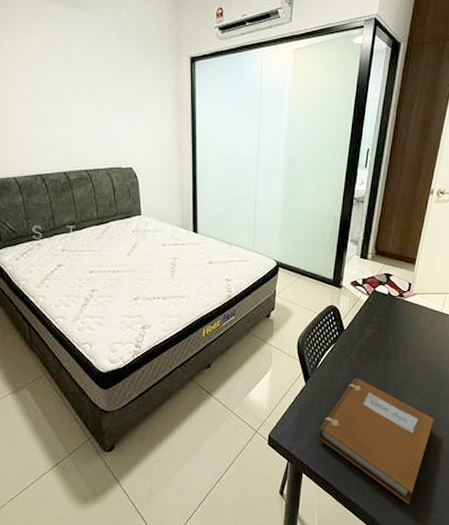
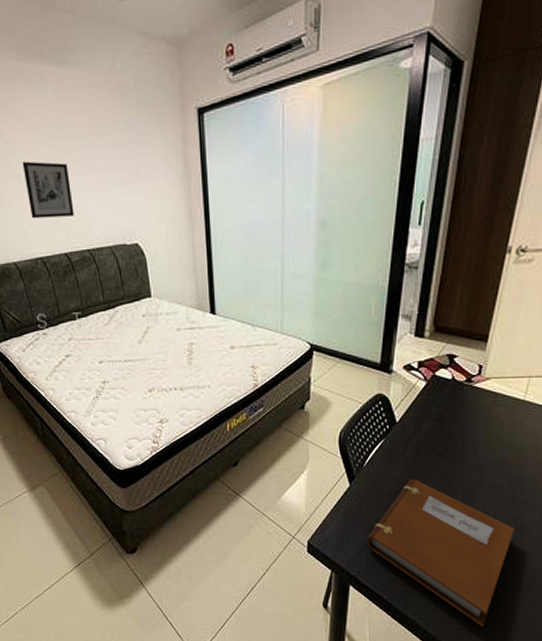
wall art: none [29,87,75,139] -> present [22,161,74,219]

